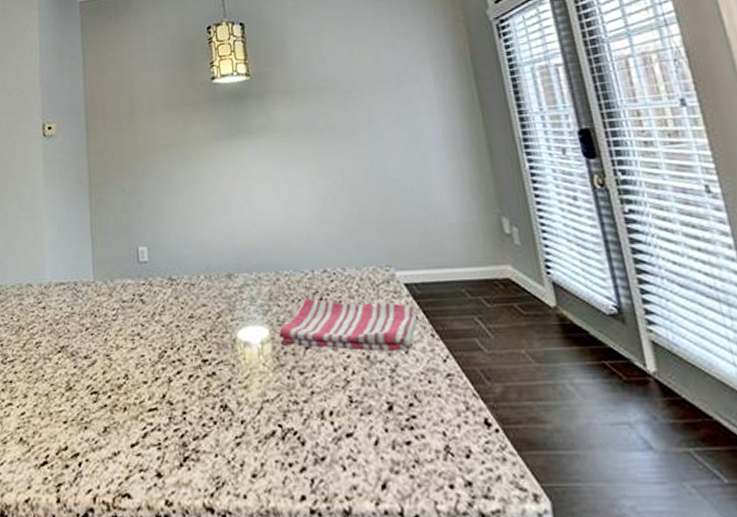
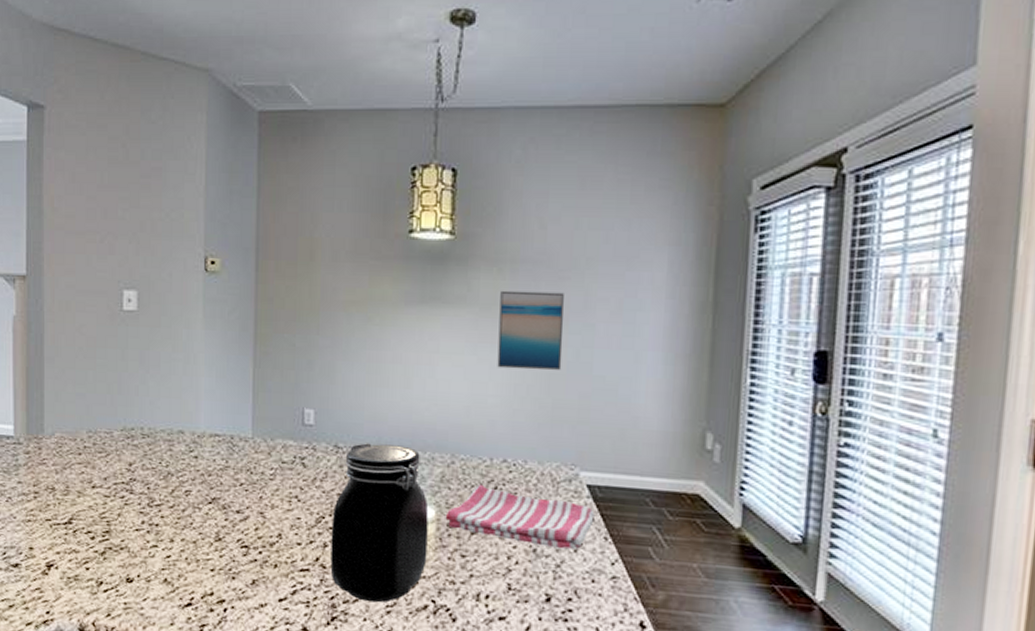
jar: none [173,270,268,435] -> present [330,443,429,603]
wall art: none [296,111,360,185] -> present [497,290,564,371]

